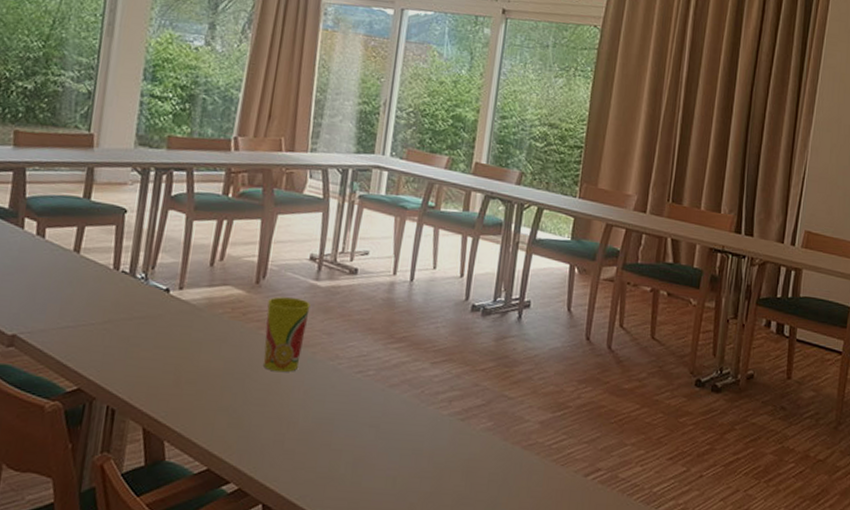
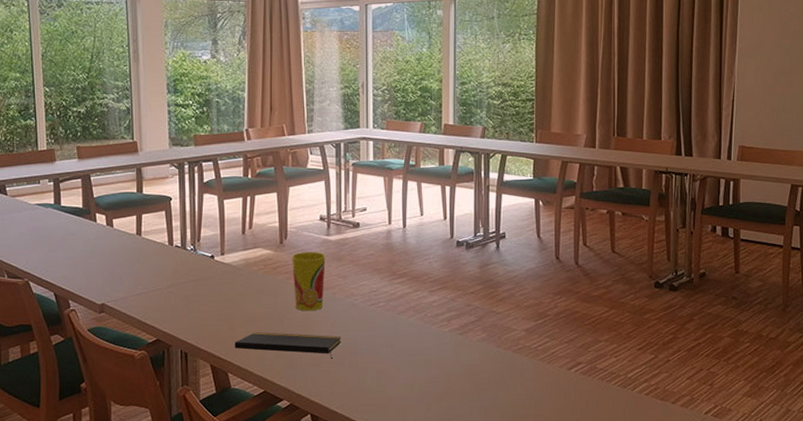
notepad: none [177,392,316,435] -> present [234,332,342,359]

